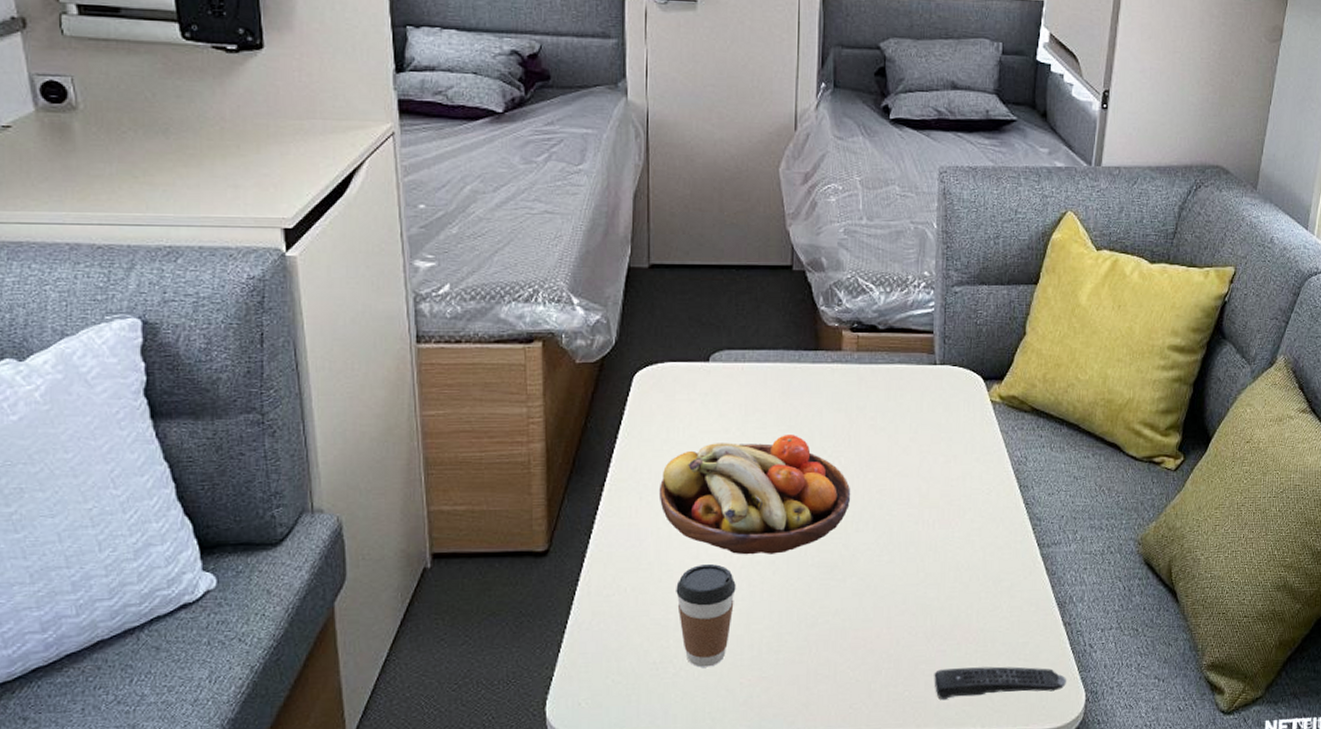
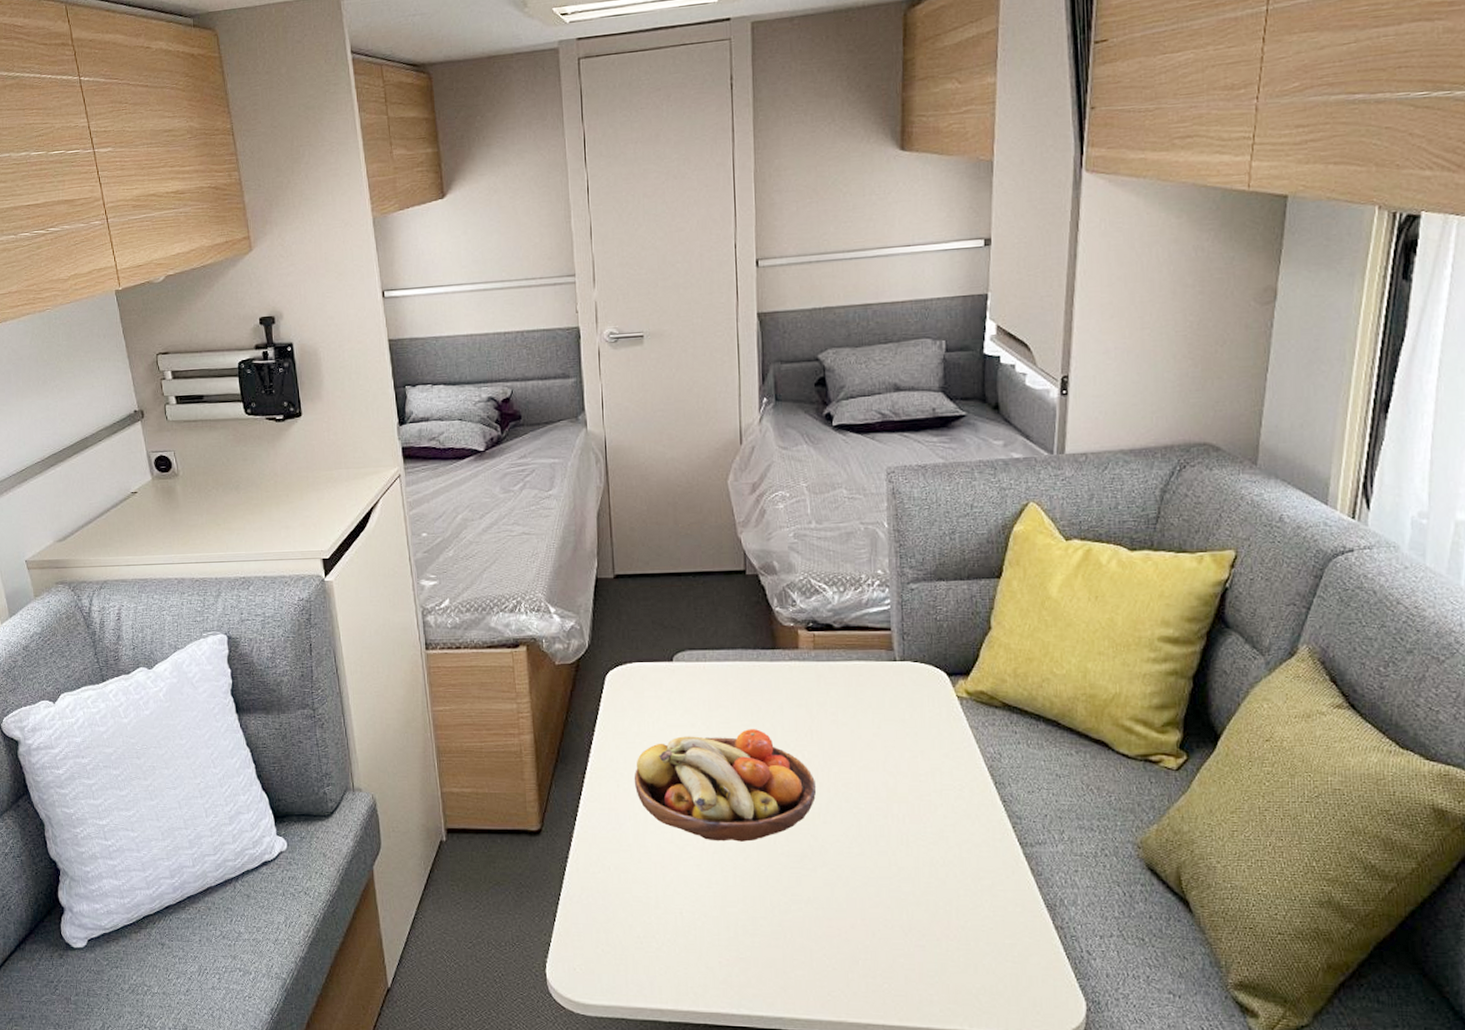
coffee cup: present [676,564,736,668] -> none [654,849,710,945]
remote control: present [934,666,1067,701] -> none [914,964,1064,997]

